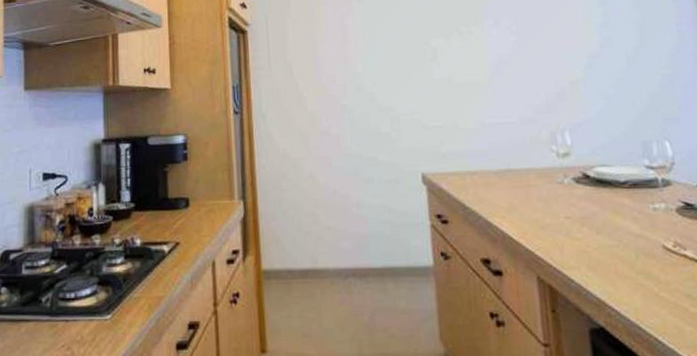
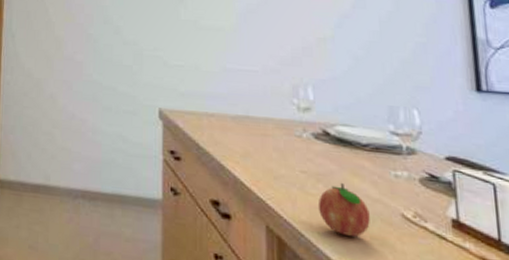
fruit: none [584,223,635,274] -> present [317,182,371,237]

